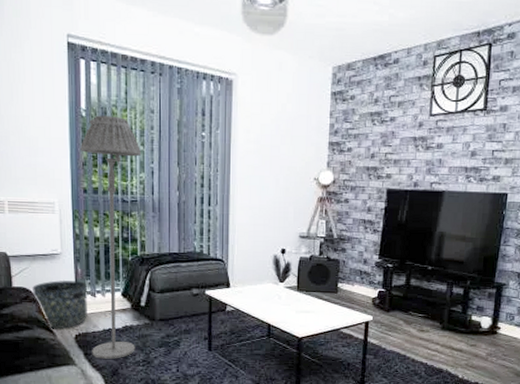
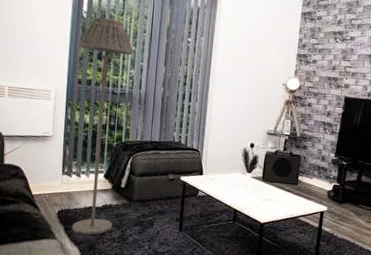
basket: present [33,279,87,329] -> none [22,160,73,205]

